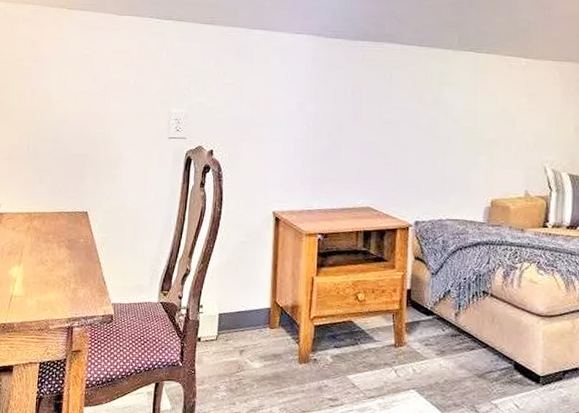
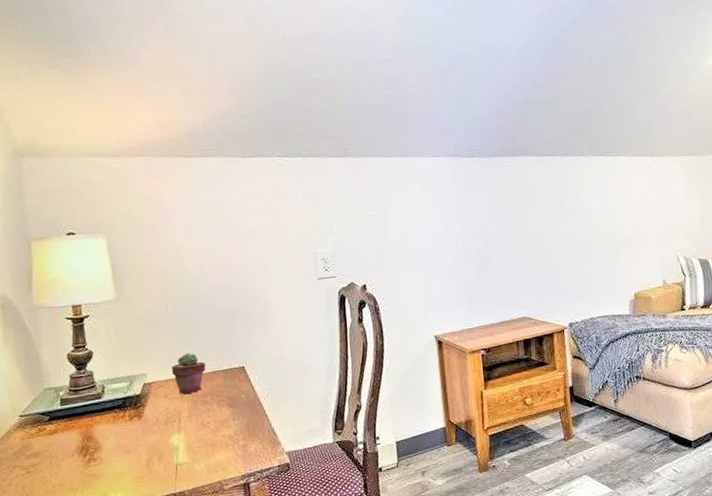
potted succulent: none [22,190,54,229] -> present [171,353,206,394]

